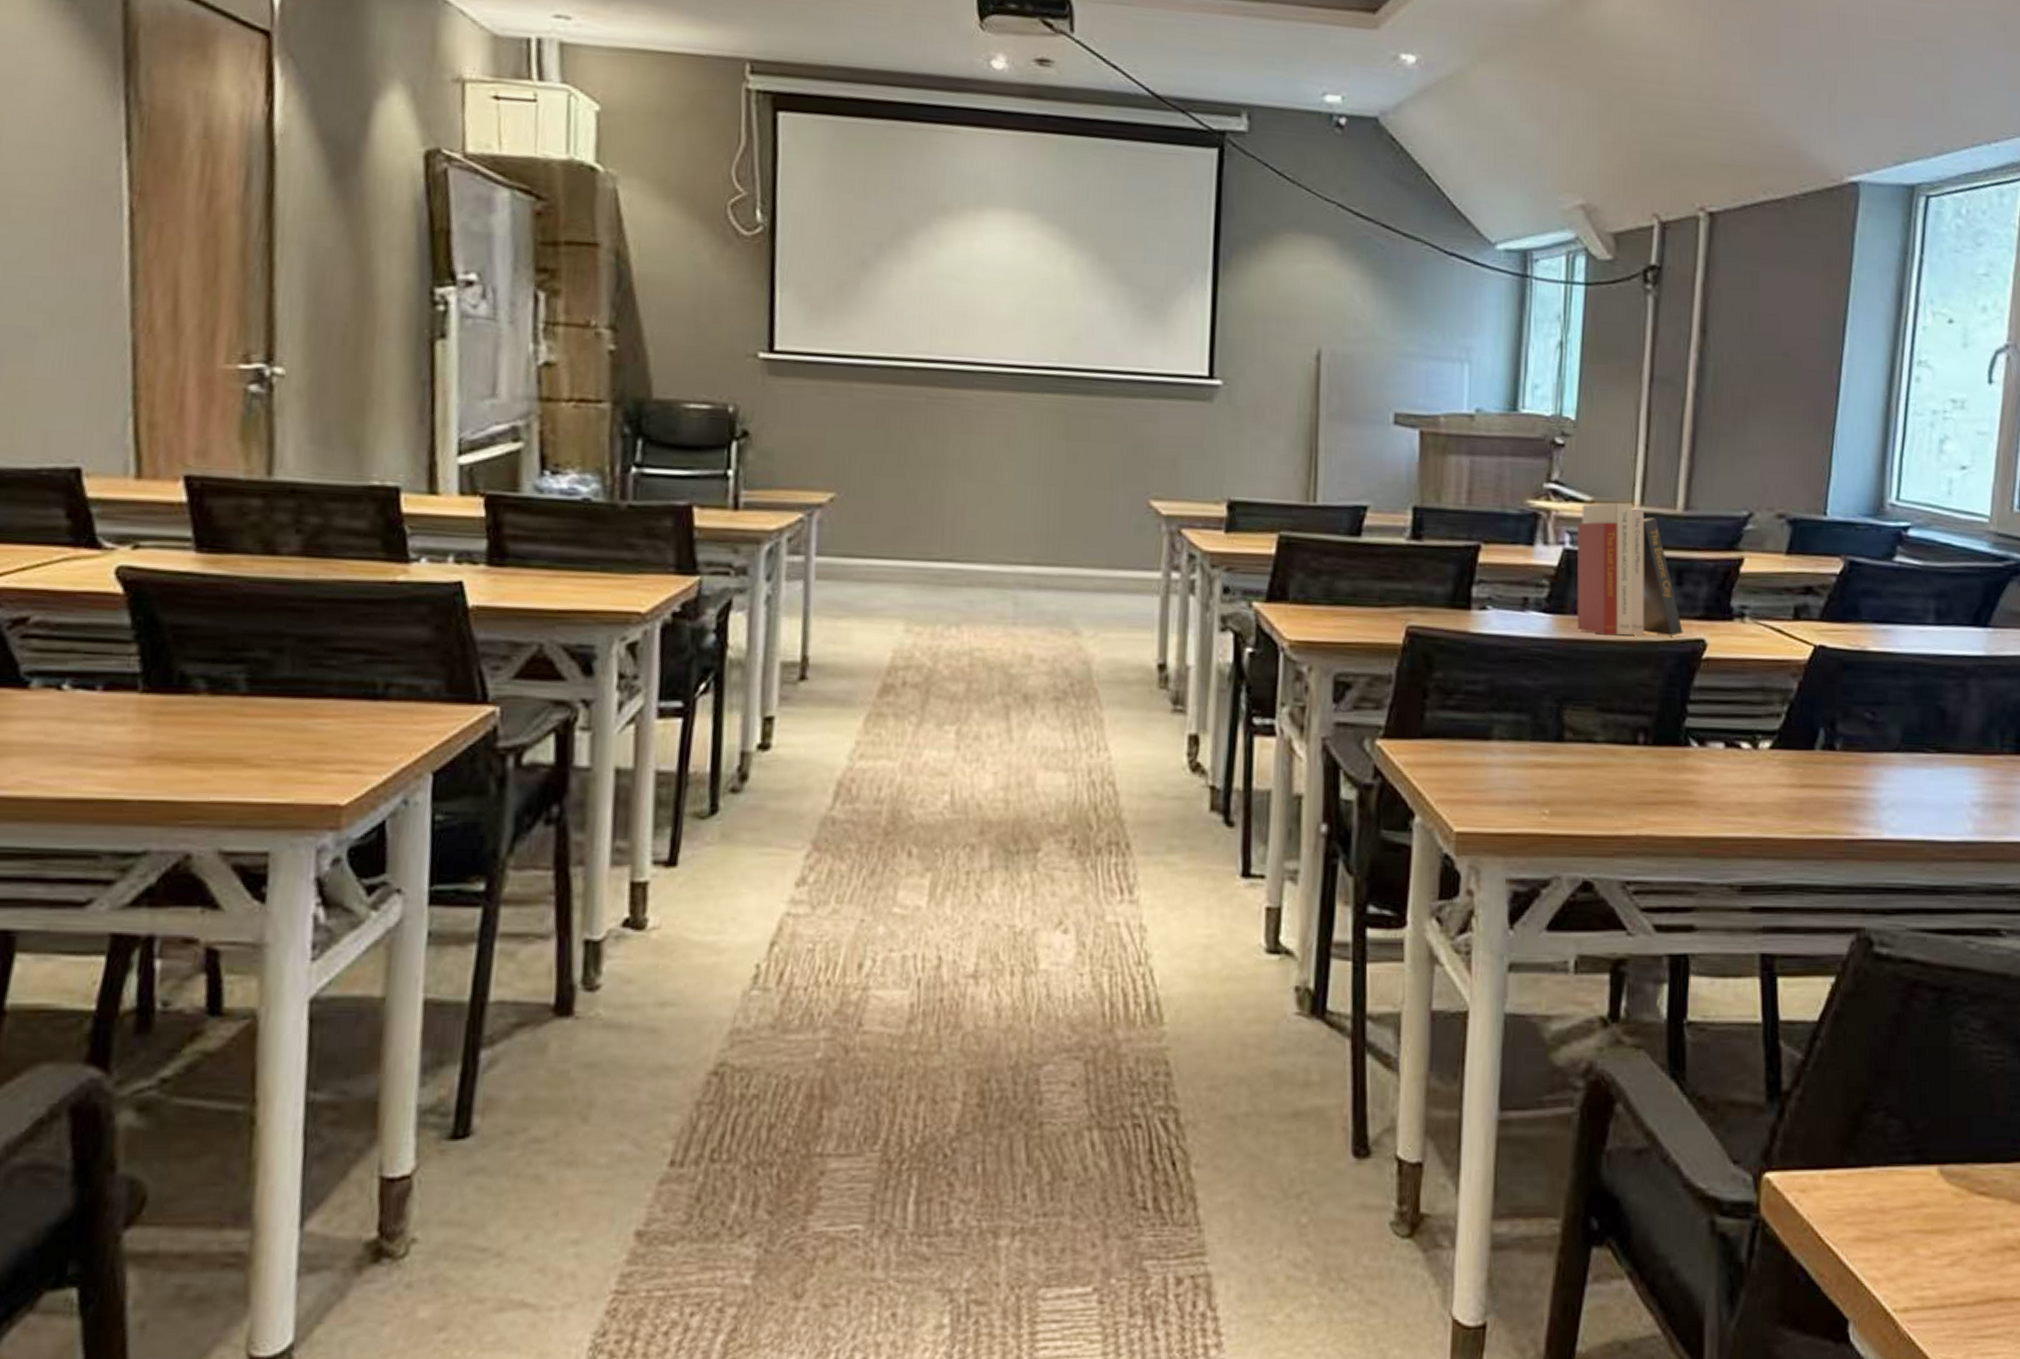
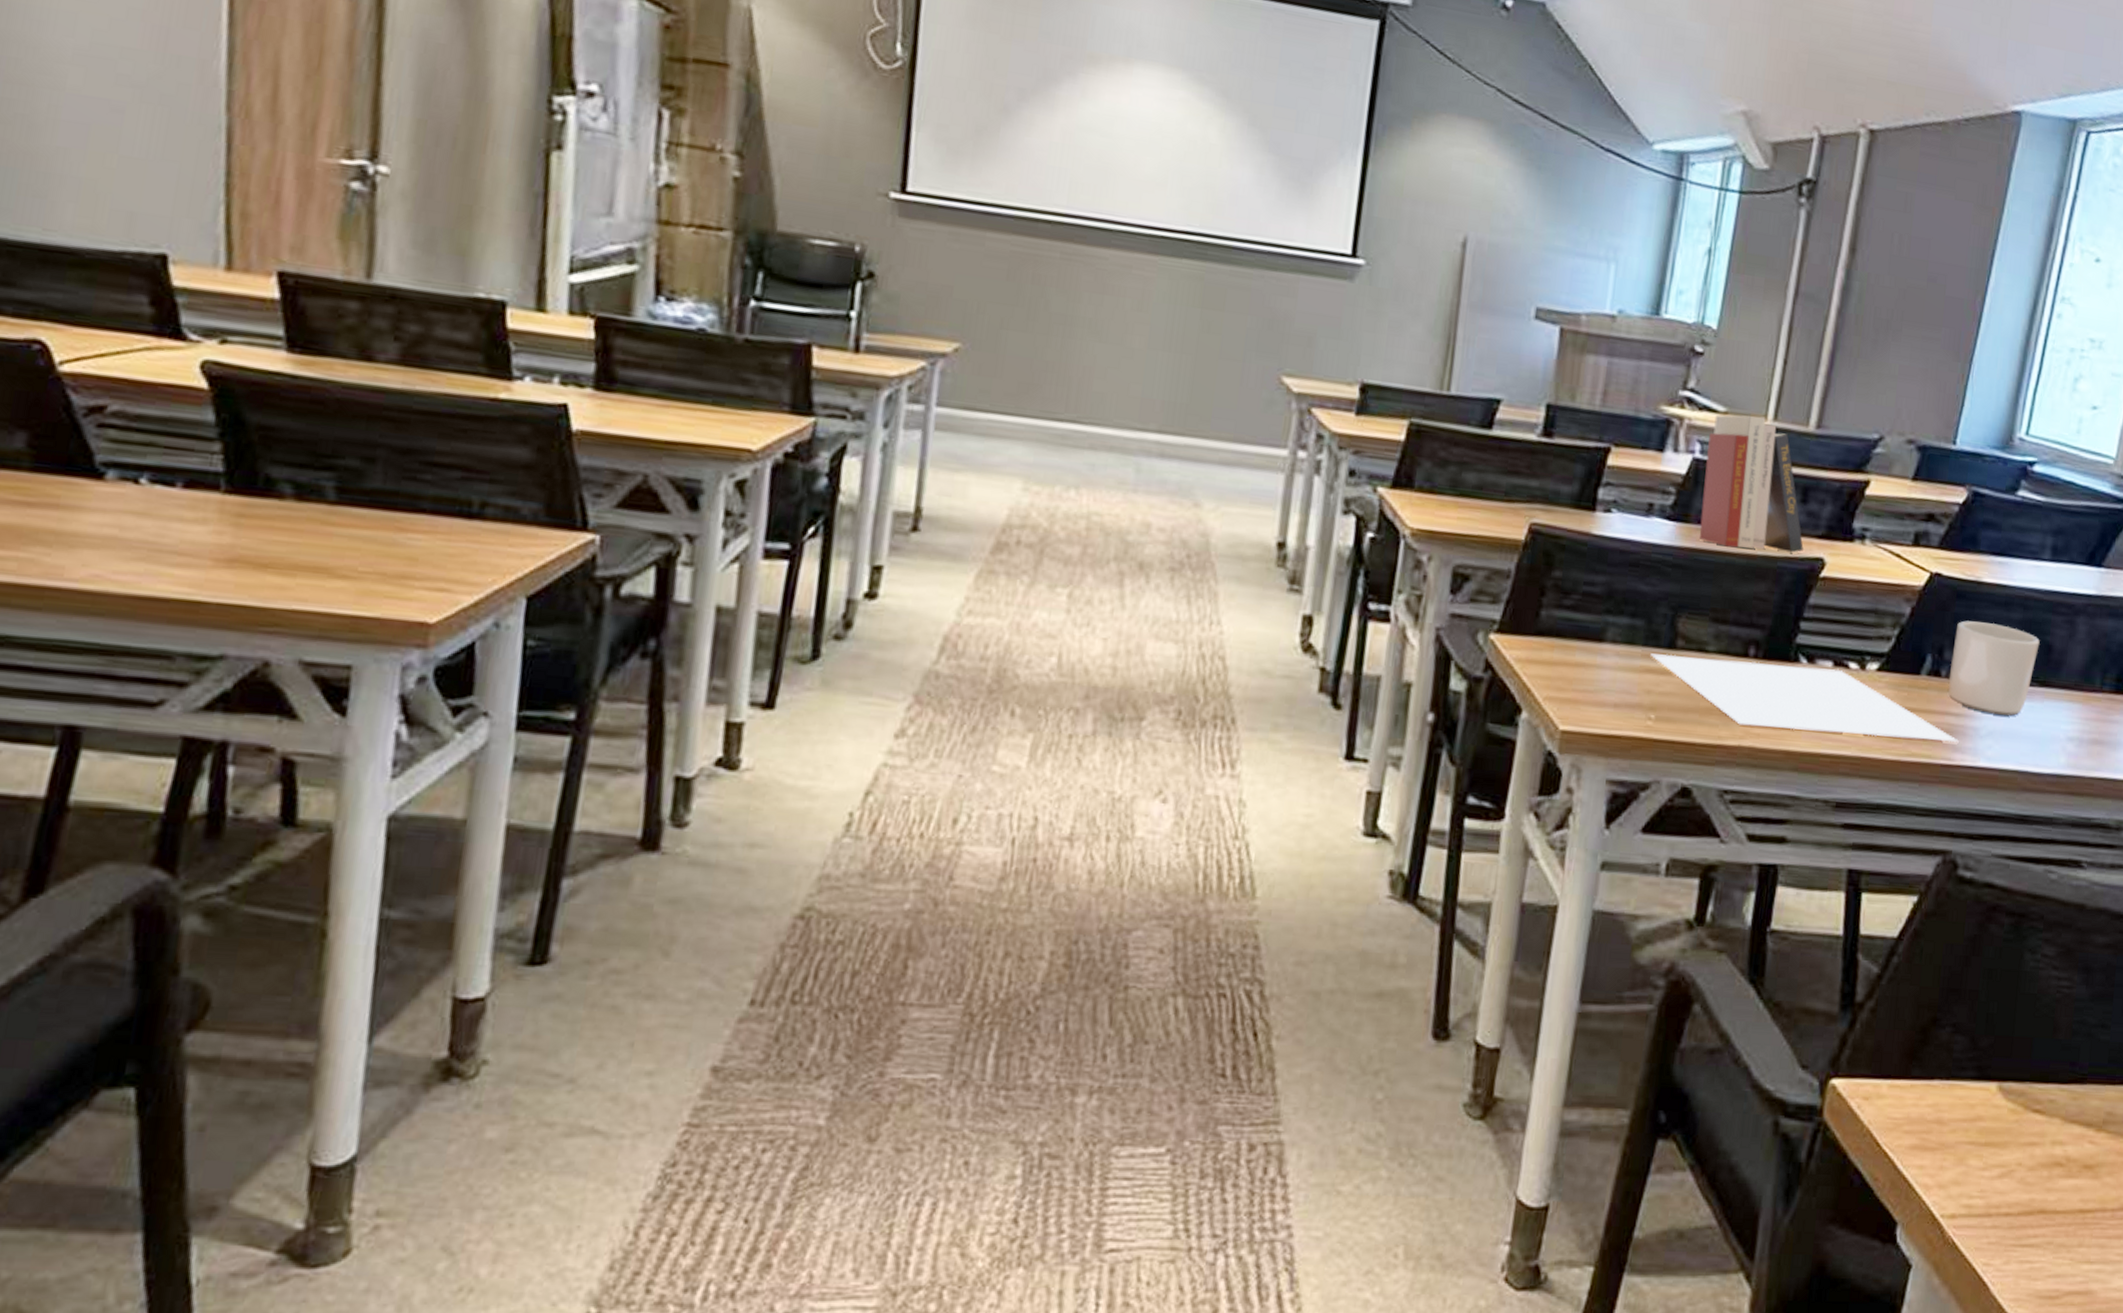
paper sheet: none [1539,748,1861,816] -> present [1650,653,1959,742]
mug: none [1843,691,1933,785] -> present [1948,620,2040,716]

